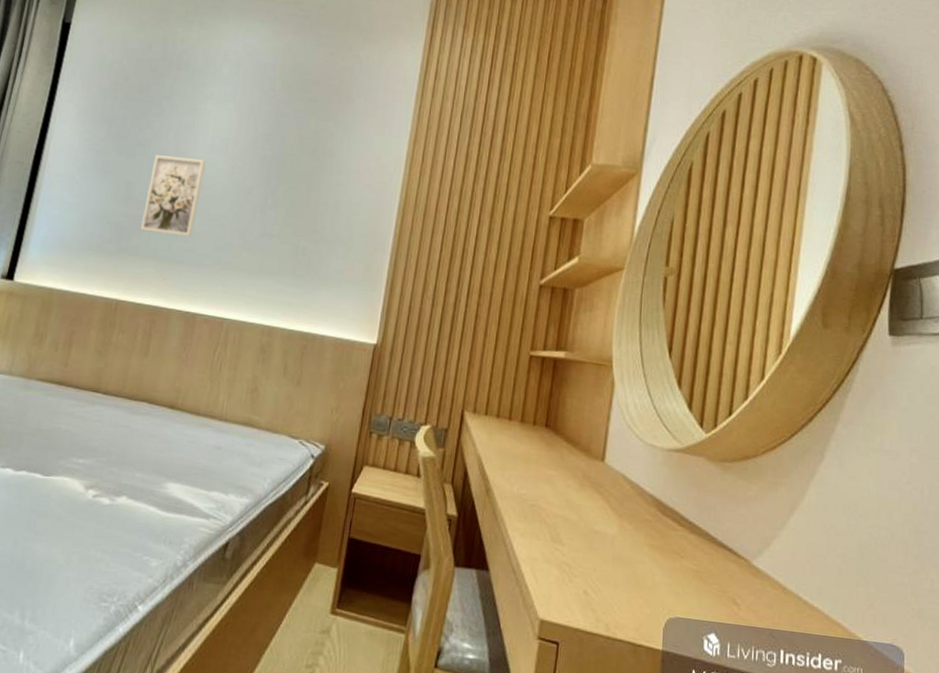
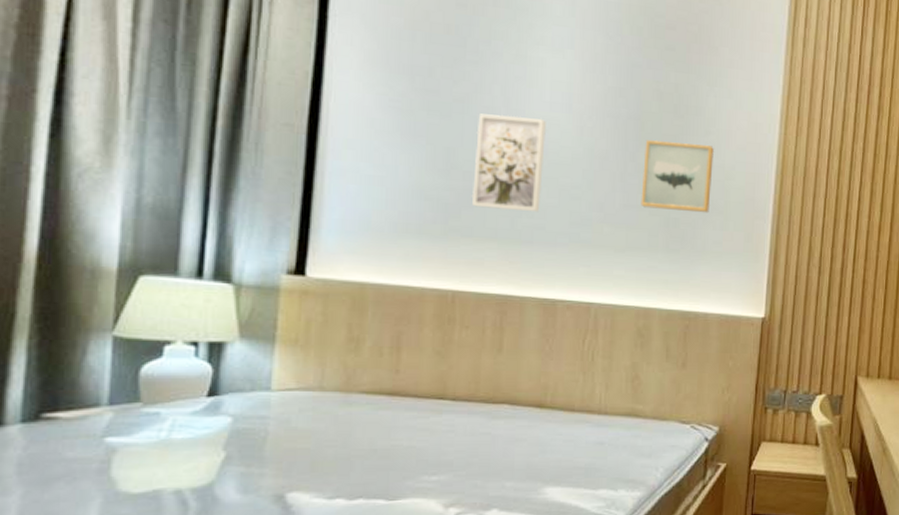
wall art: none [275,178,343,244] -> present [641,140,714,213]

